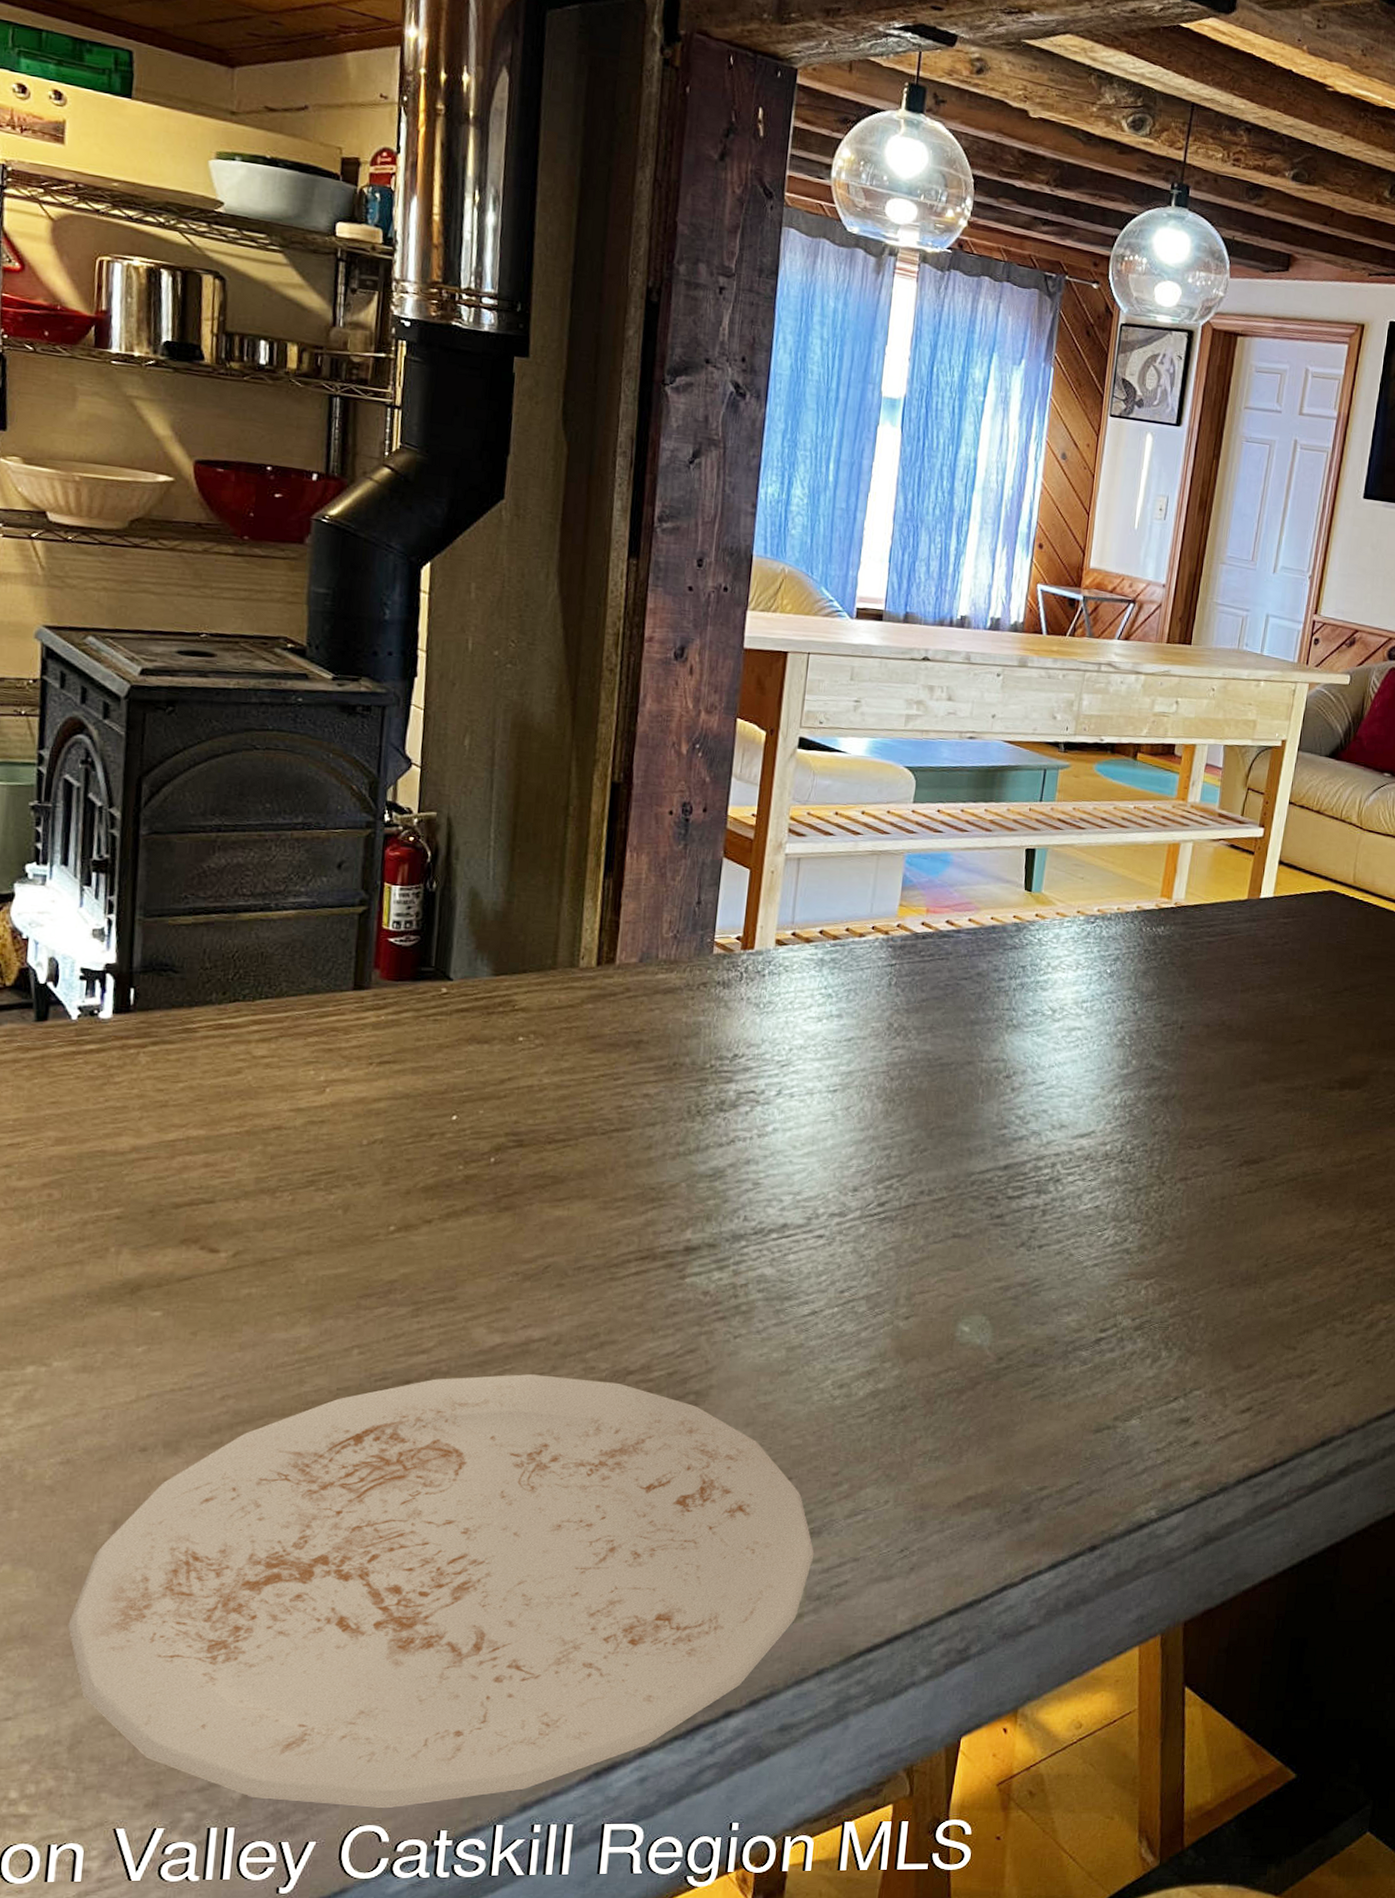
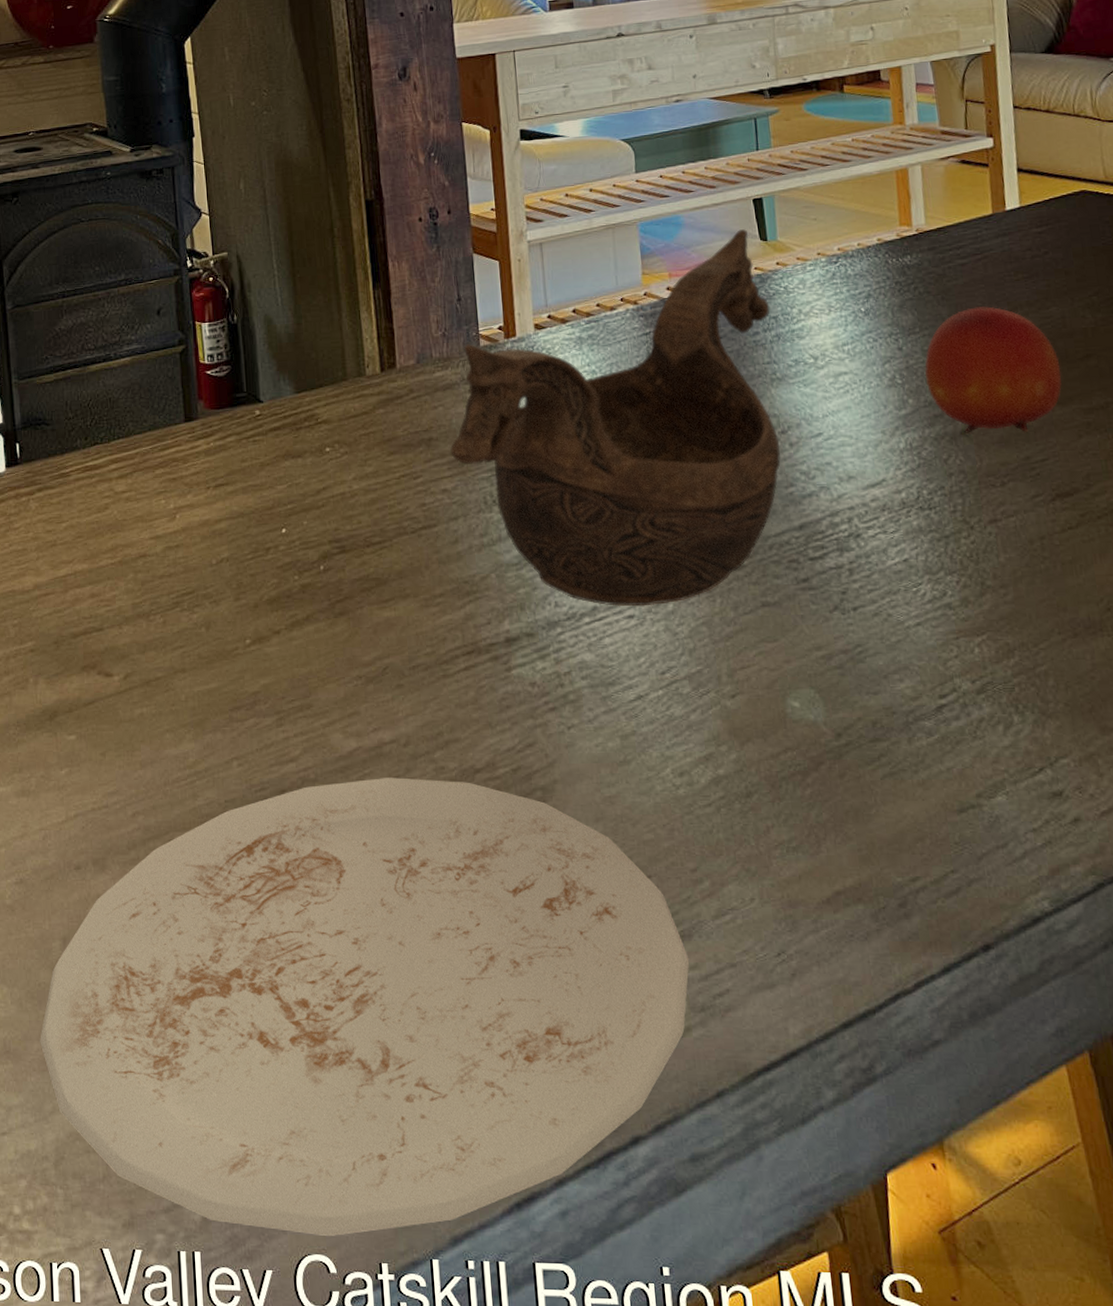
decorative bowl: none [660,876,1021,1228] -> present [450,229,781,607]
fruit: none [1152,983,1276,1104] -> present [925,306,1062,435]

